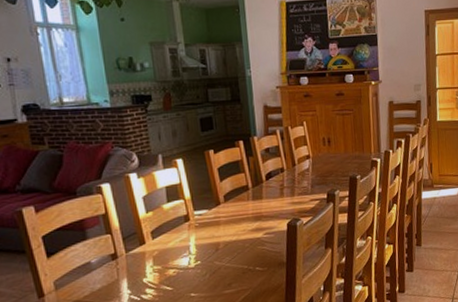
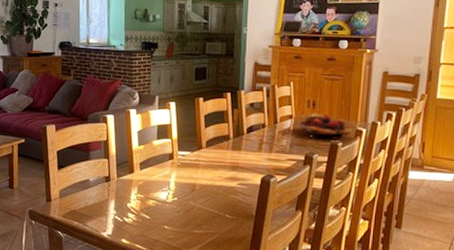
fruit basket: none [316,149,369,174] -> present [298,113,353,140]

